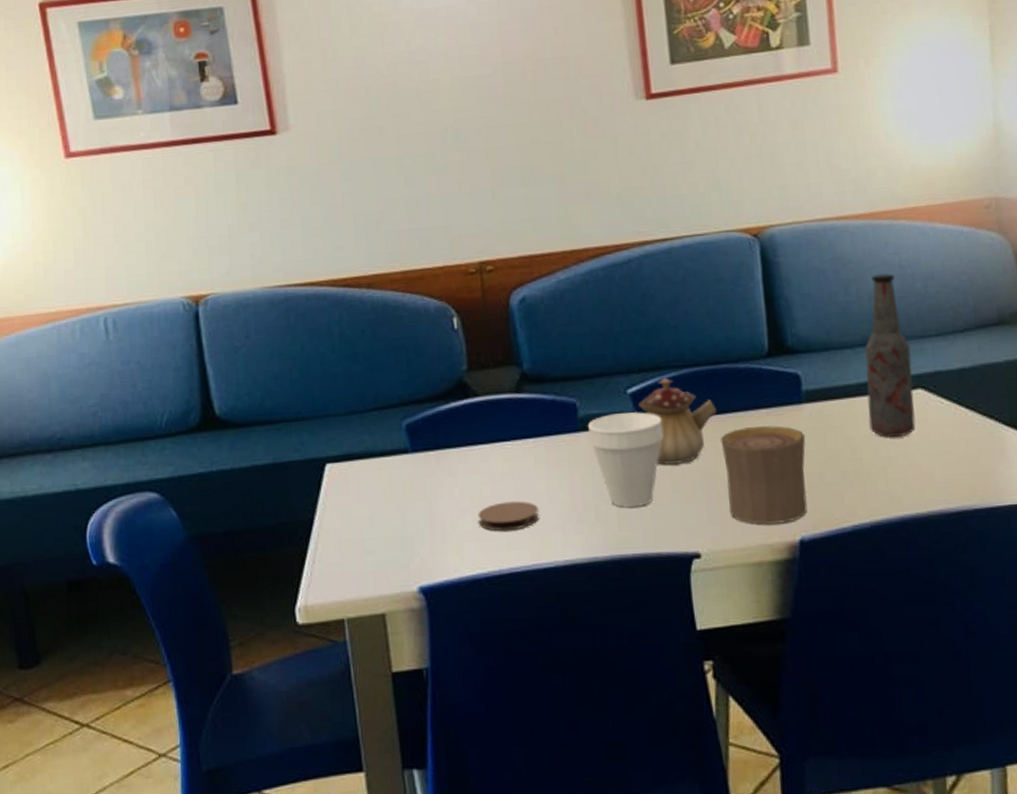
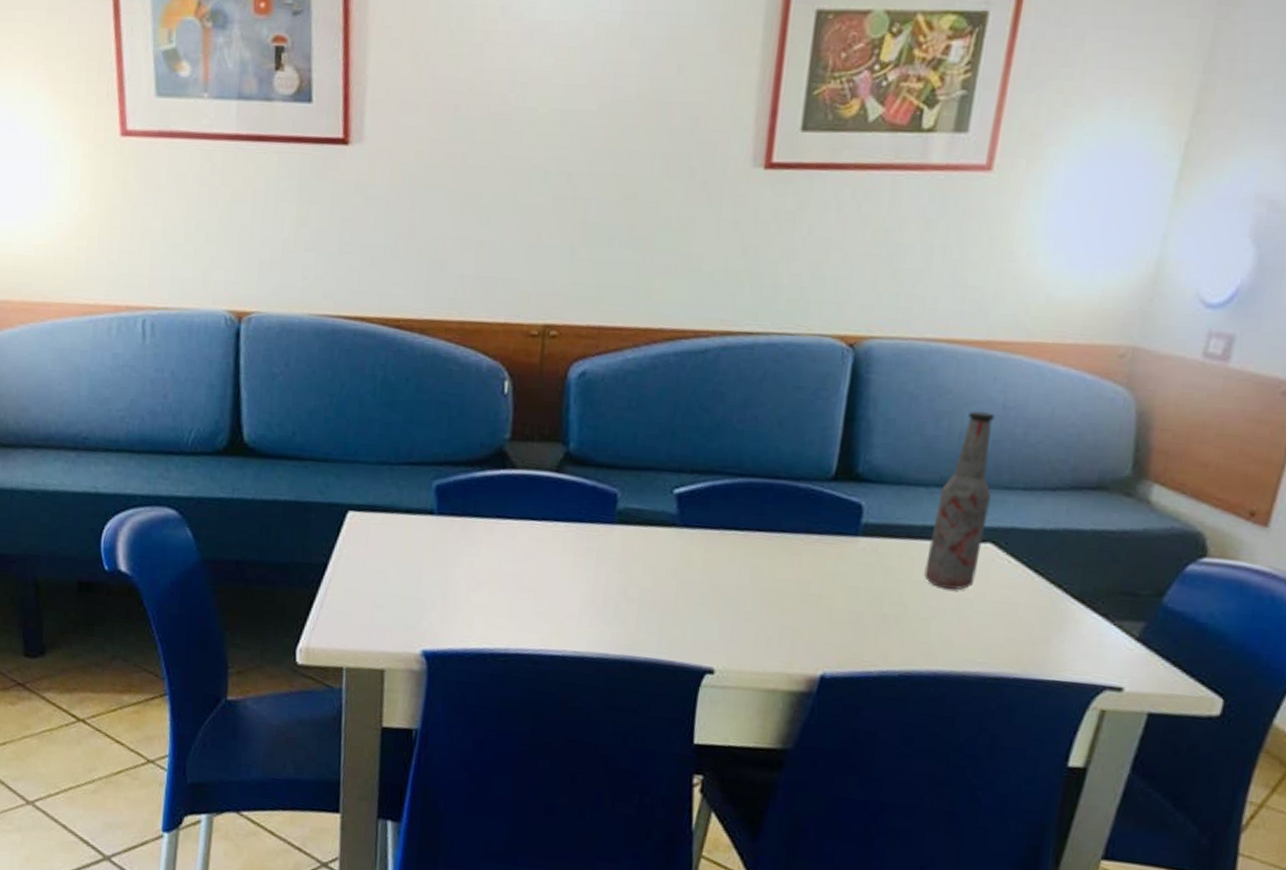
coaster: present [478,501,539,531] -> none [493,581,557,612]
cup: present [587,412,664,508] -> none [622,511,705,612]
teapot: present [638,378,717,466] -> none [683,483,765,576]
cup: present [720,425,808,525] -> none [754,550,853,656]

